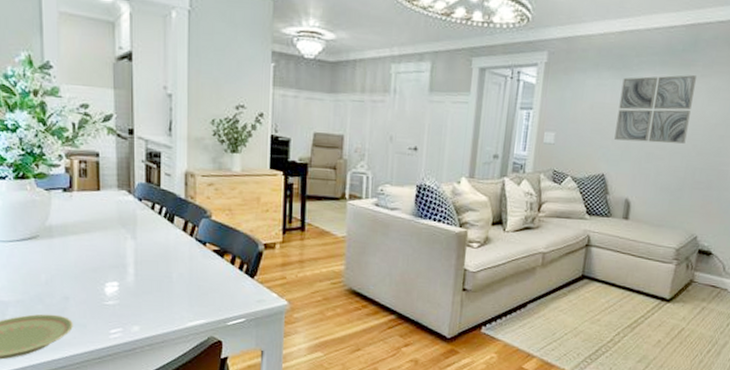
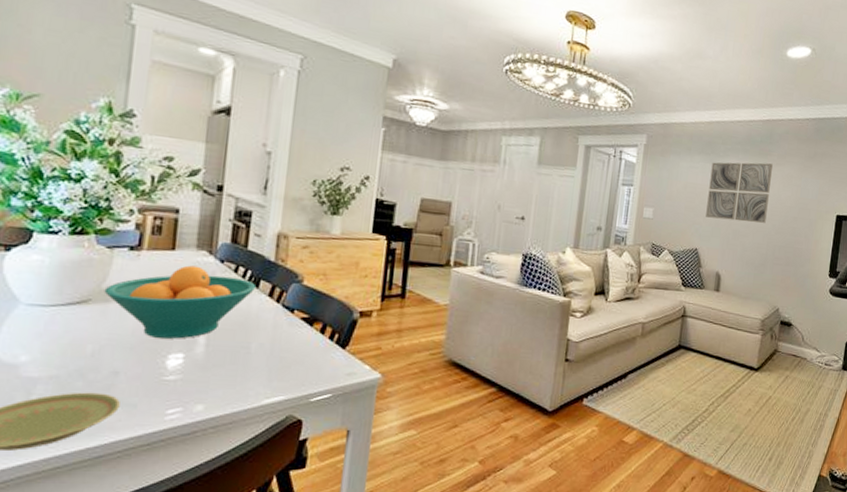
fruit bowl: none [48,204,172,269] -> present [104,265,257,339]

